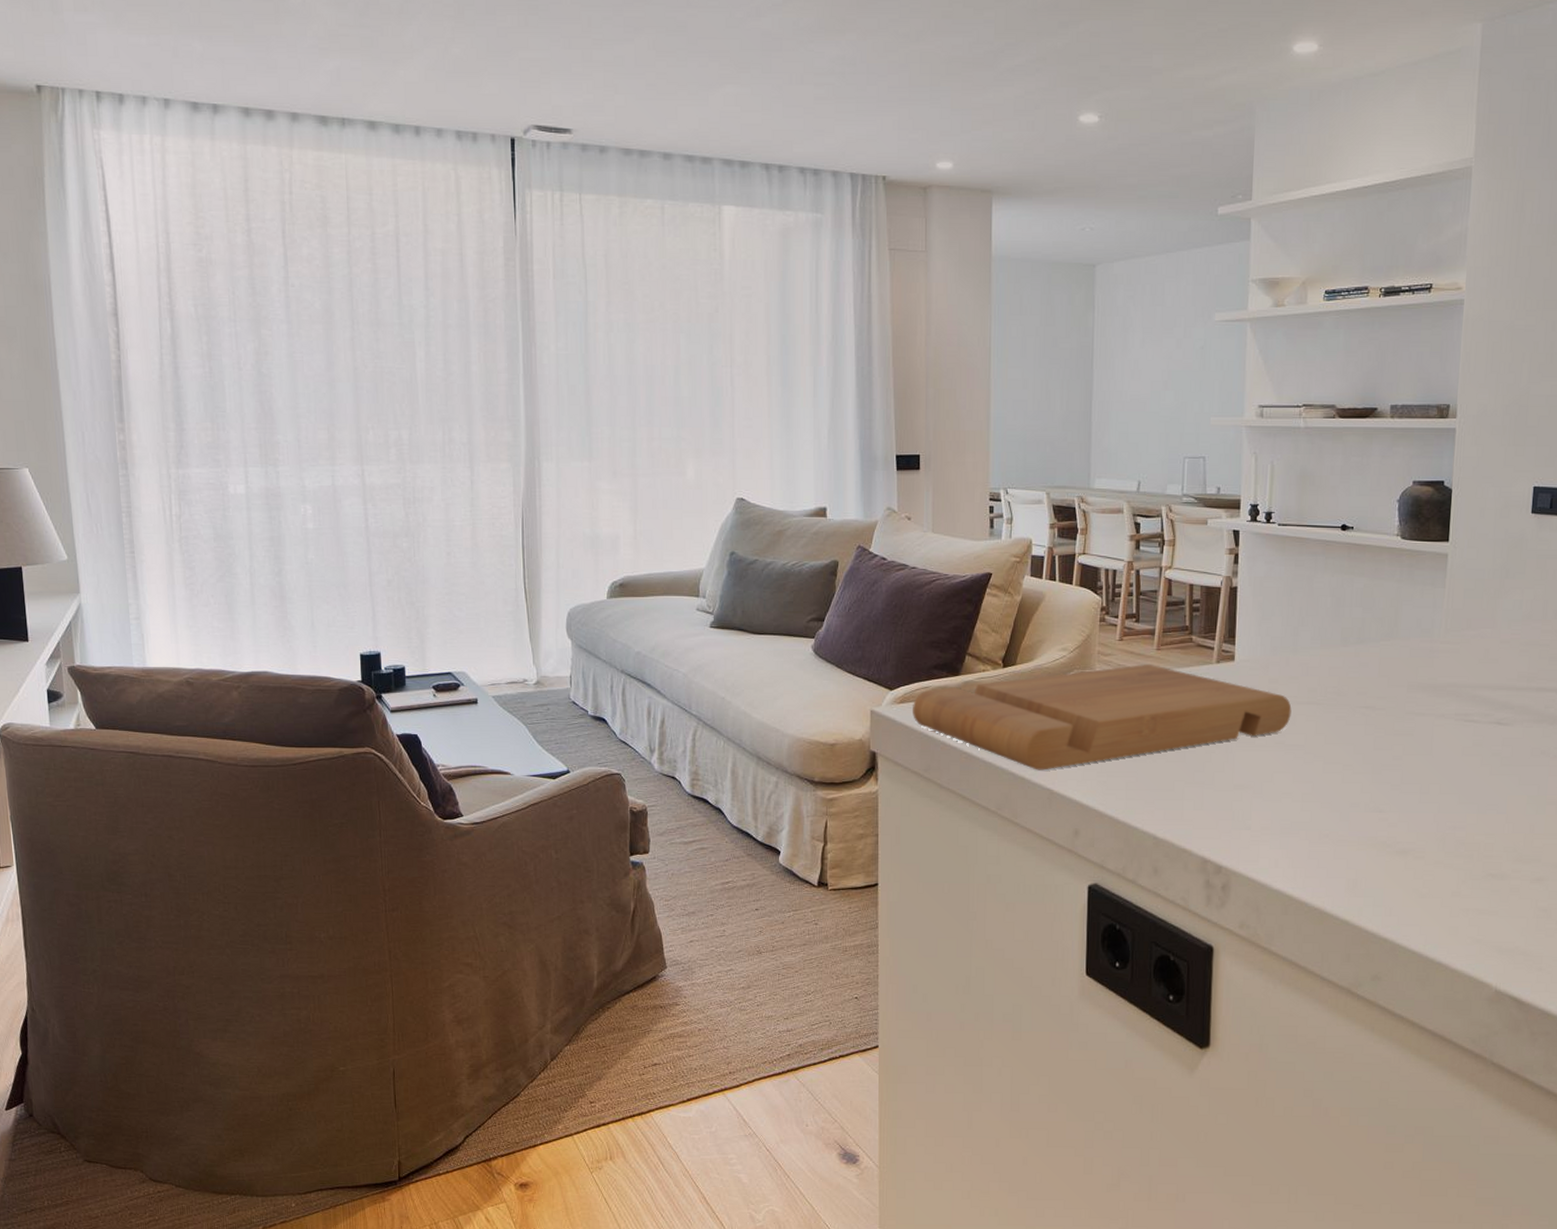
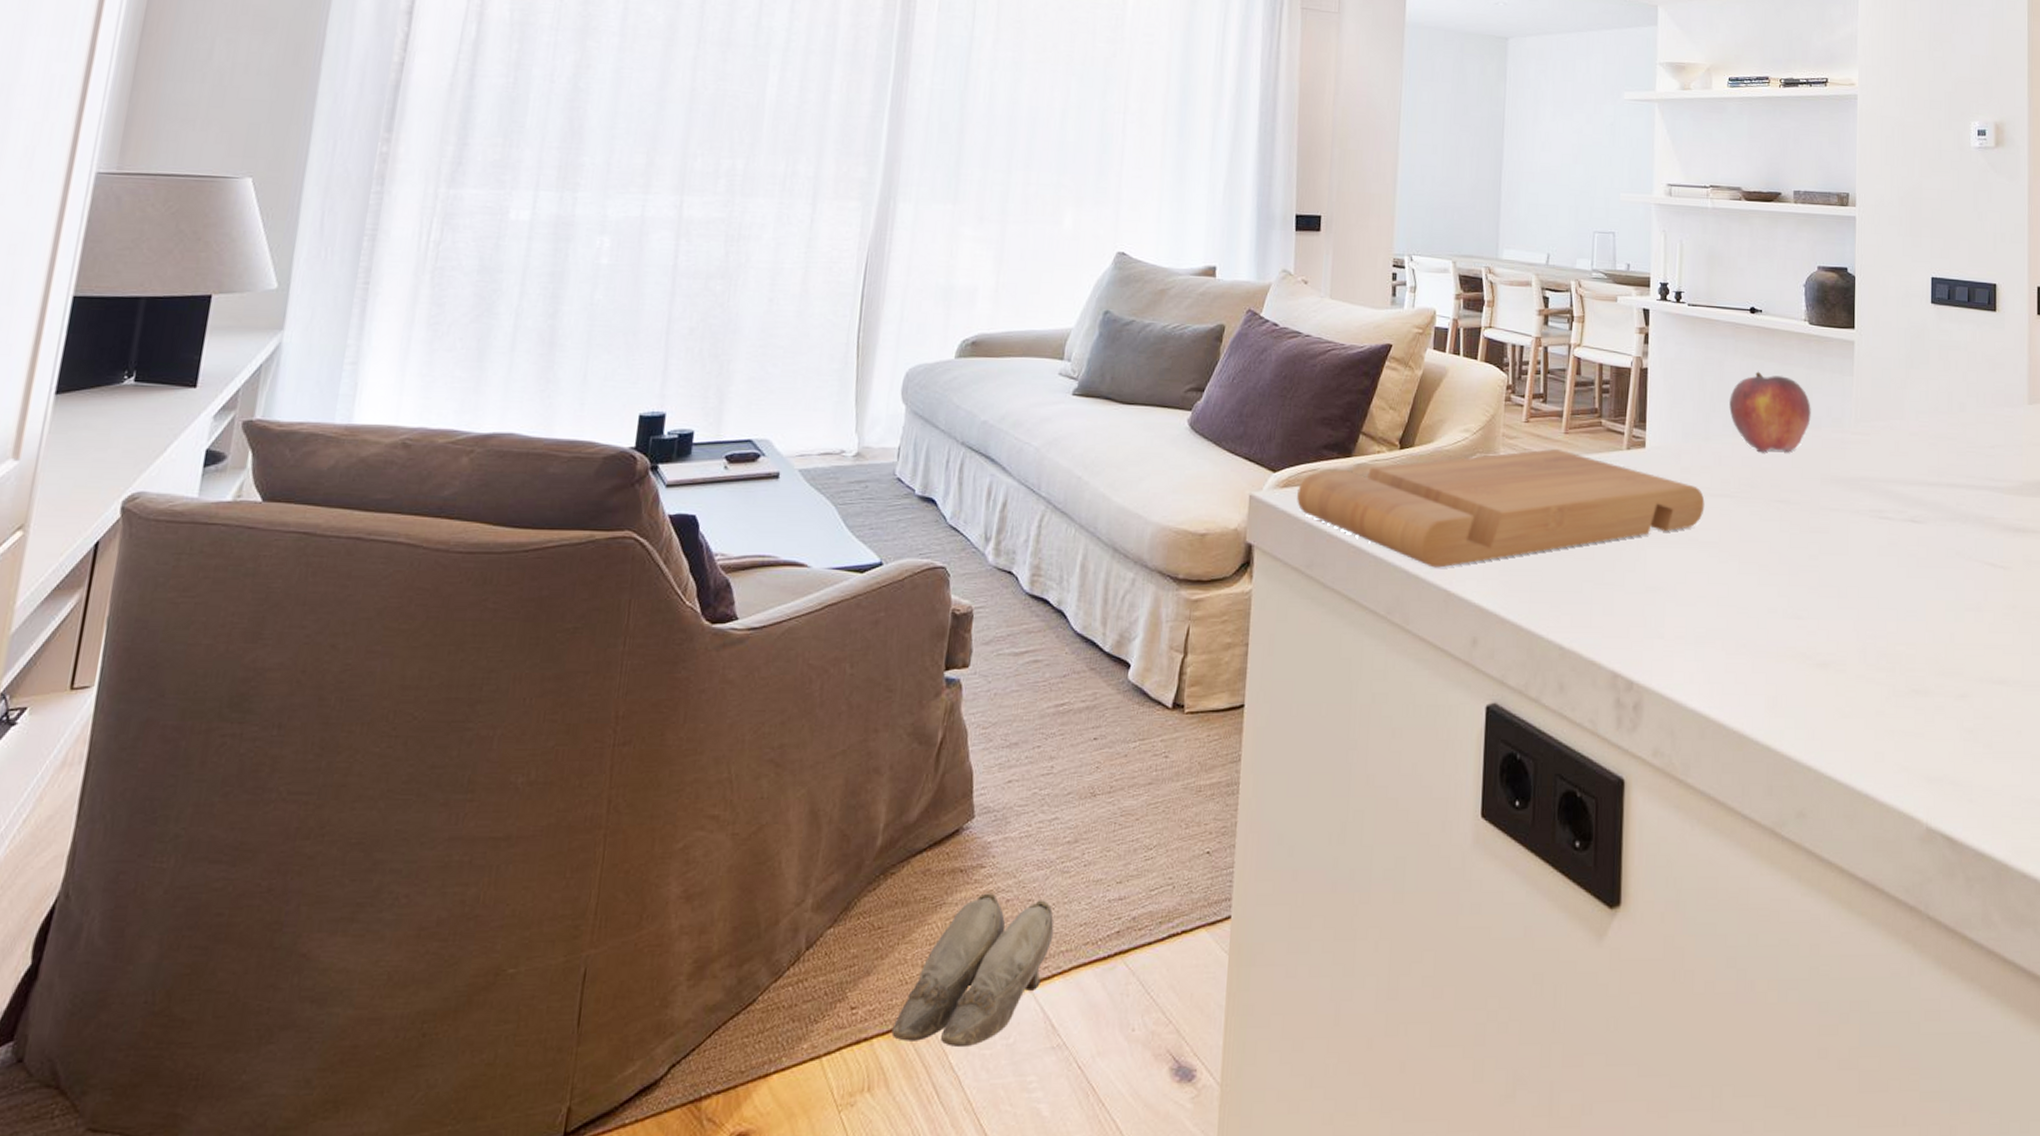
slippers: none [622,1024,738,1133] -> present [891,893,1054,1048]
fruit: none [1318,586,1400,662] -> present [1729,371,1811,452]

